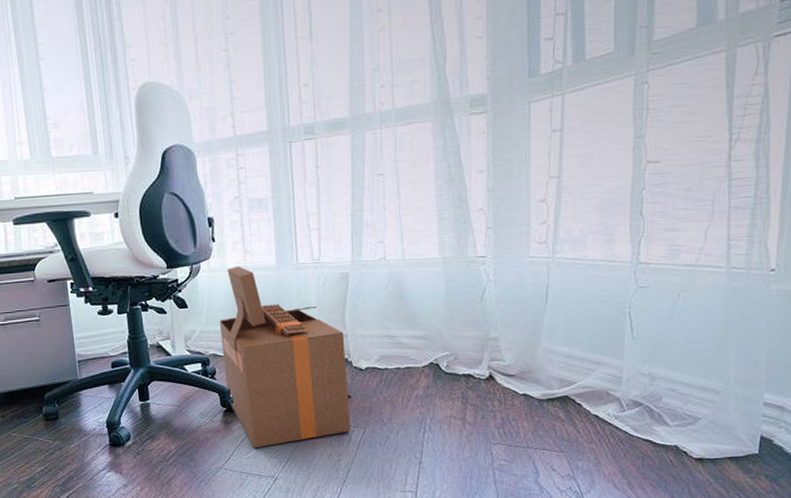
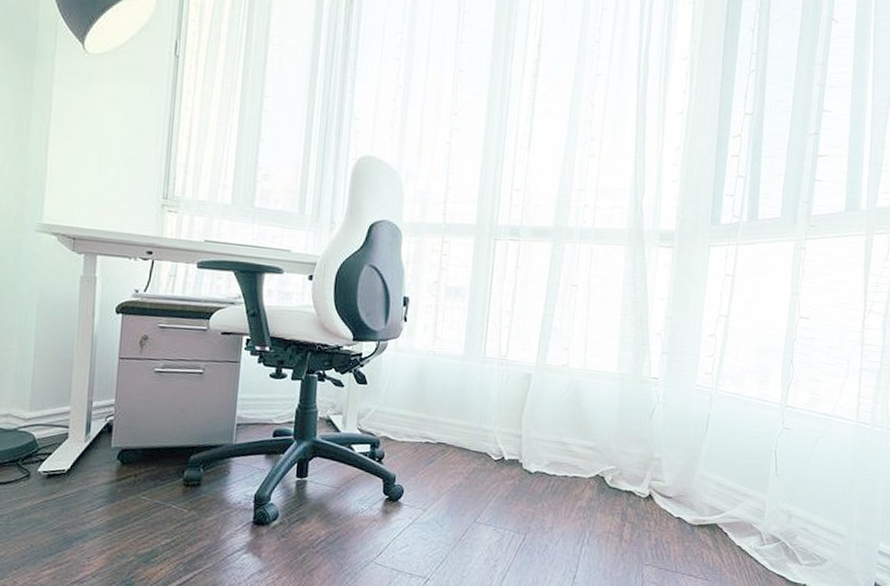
cardboard box: present [219,266,352,448] -> none [392,349,519,544]

